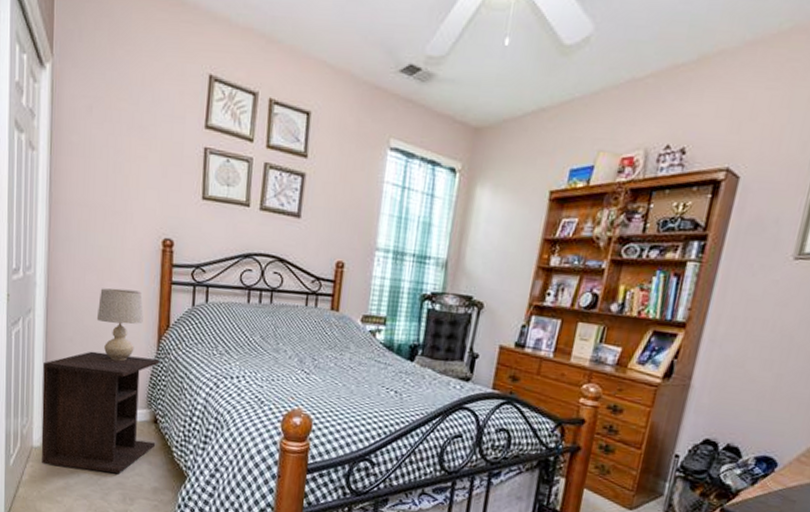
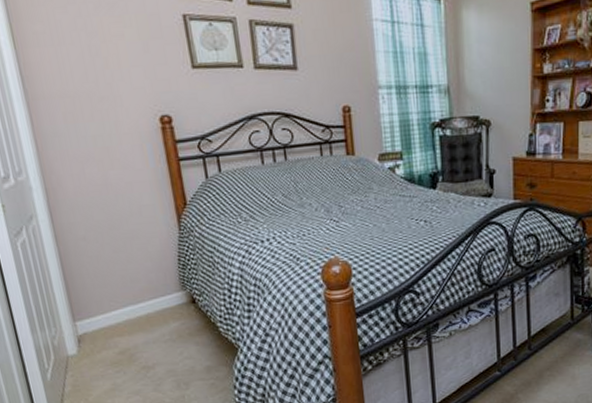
nightstand: present [41,351,160,474] -> none [60,239,199,371]
table lamp: present [96,288,143,361] -> none [104,174,158,251]

